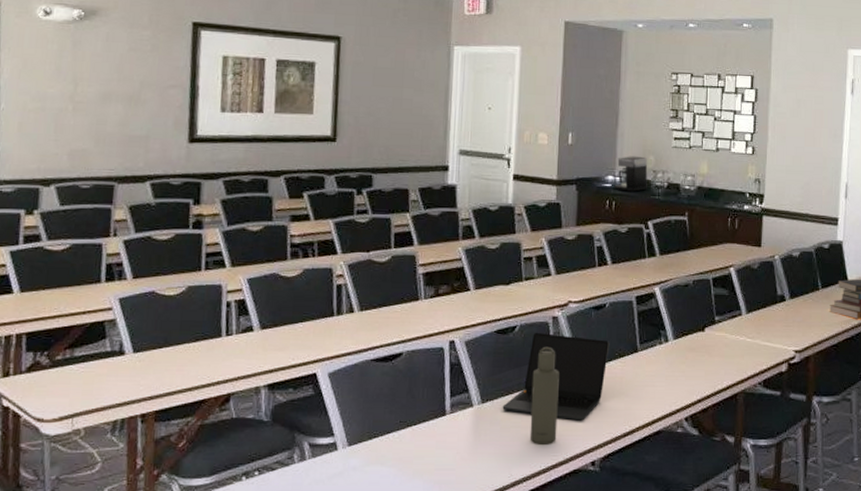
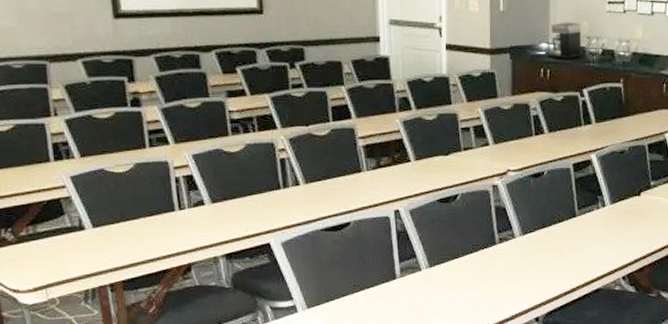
laptop: present [502,332,610,421] -> none [449,200,549,282]
bottle: present [529,346,559,444] -> none [476,213,502,303]

